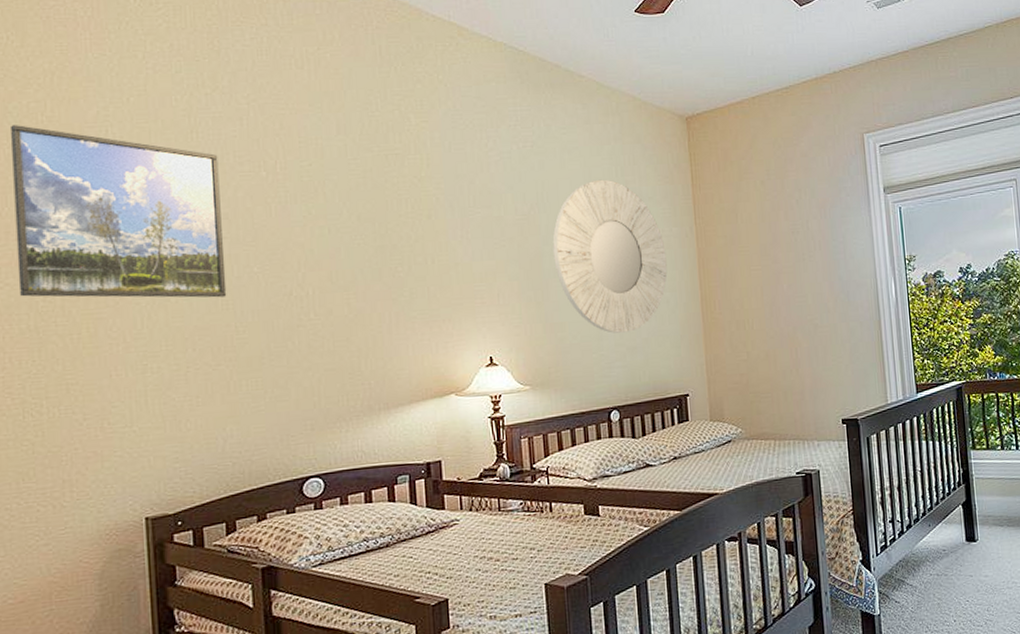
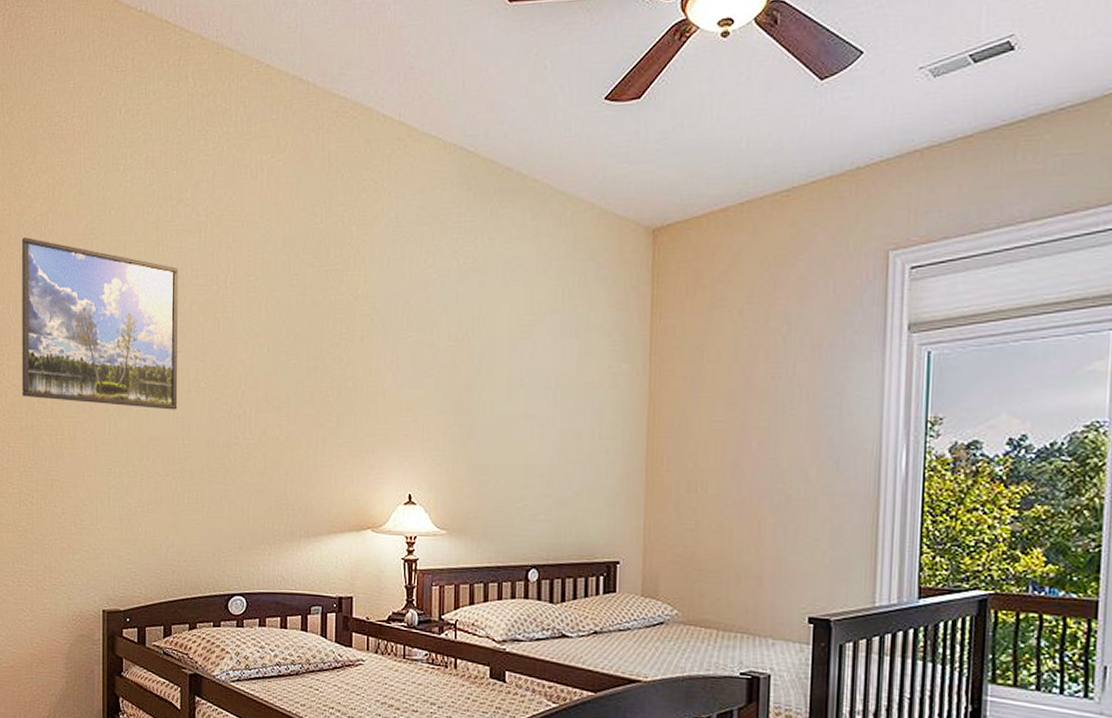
mirror: present [552,179,668,333] -> none [484,303,611,482]

